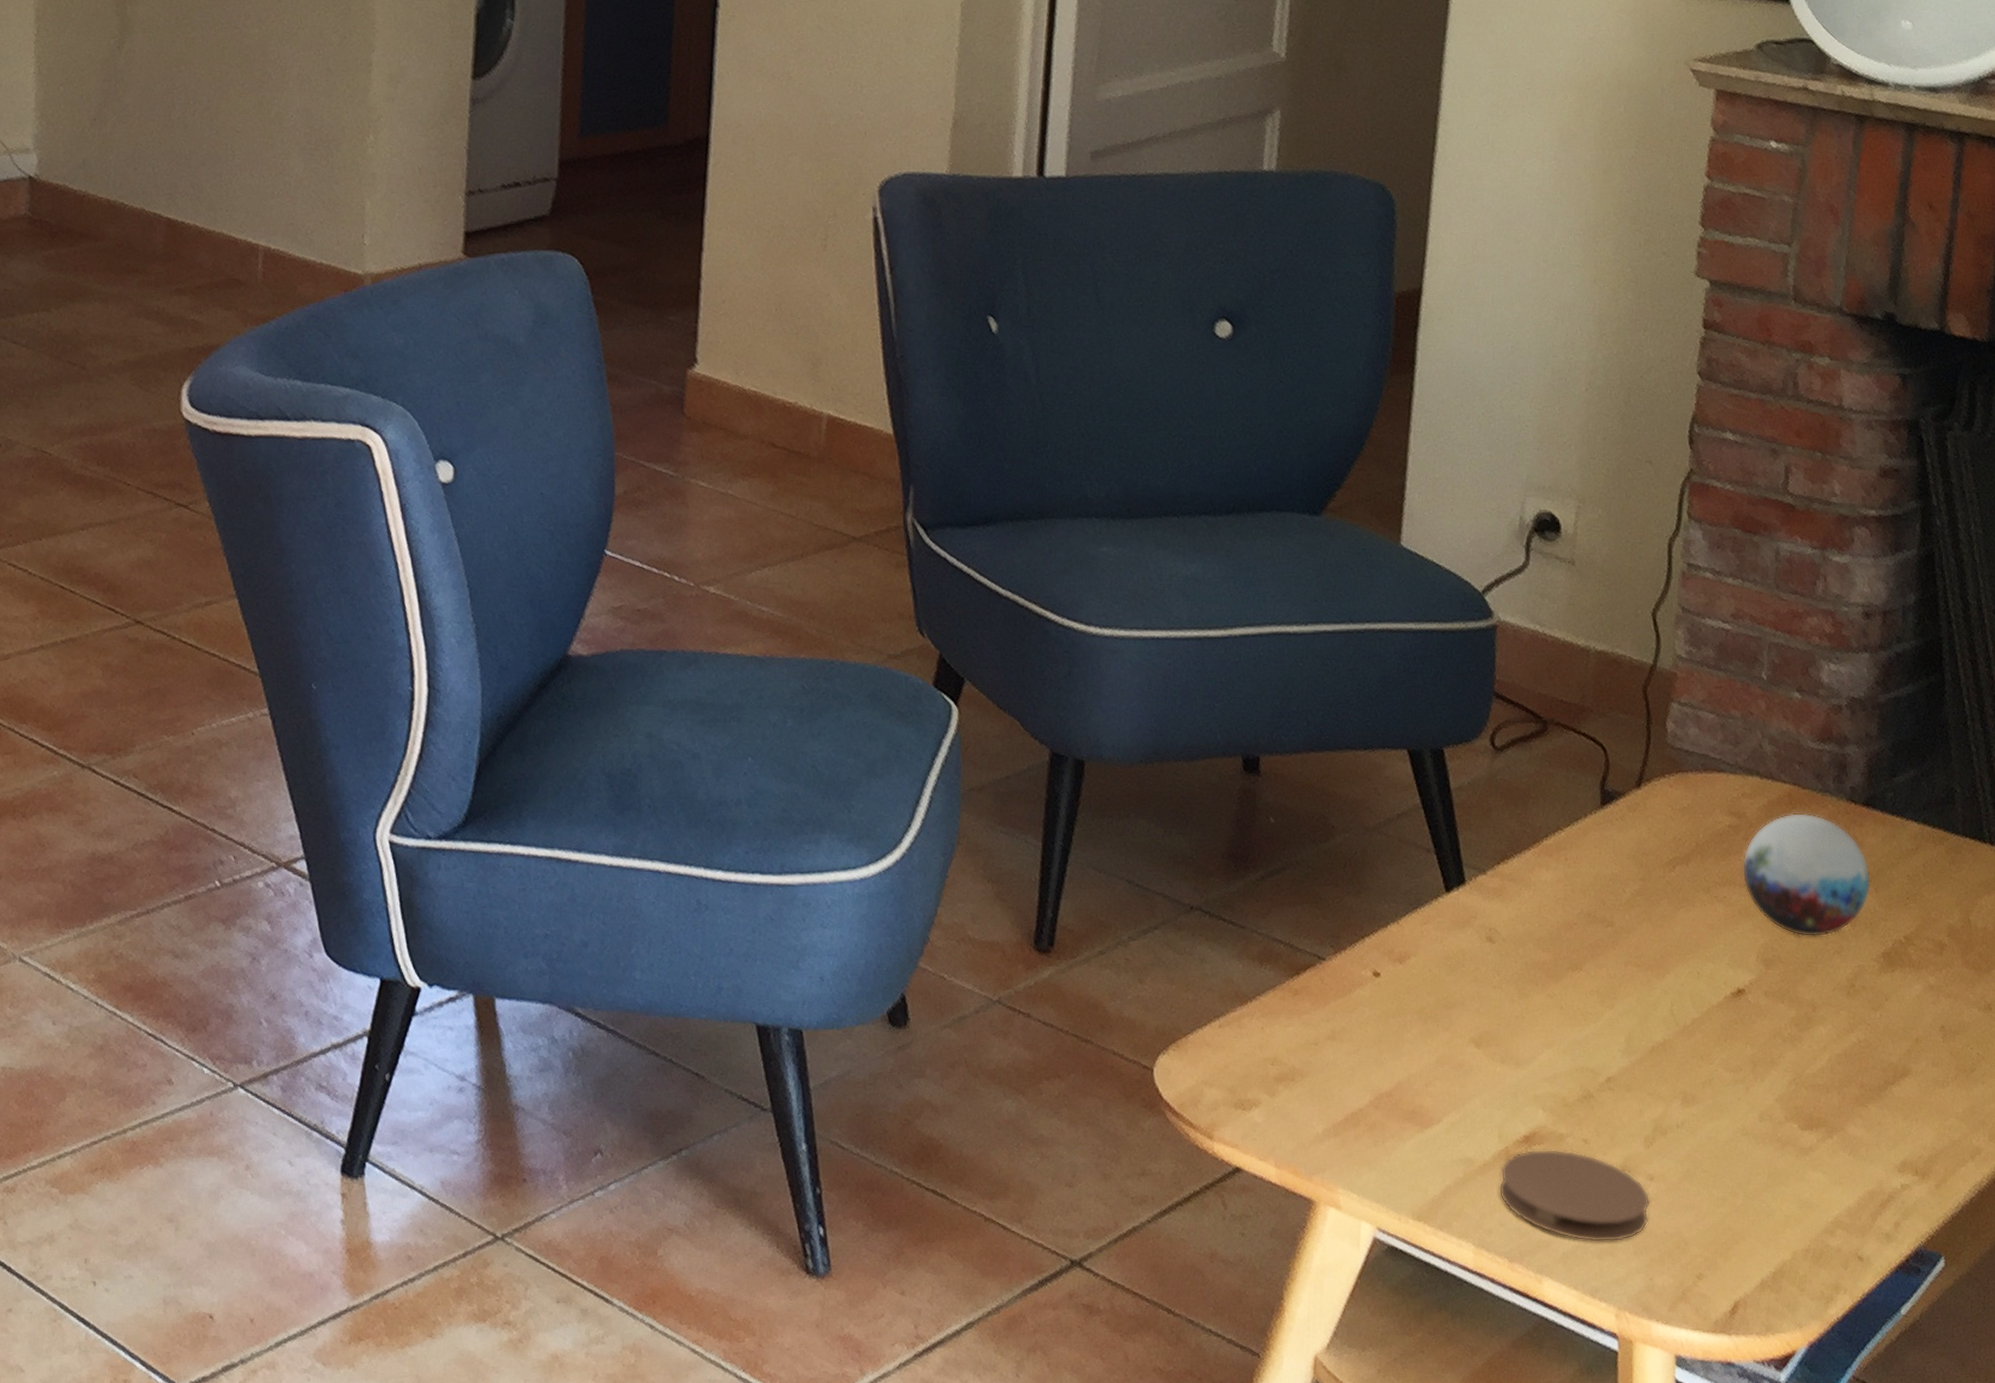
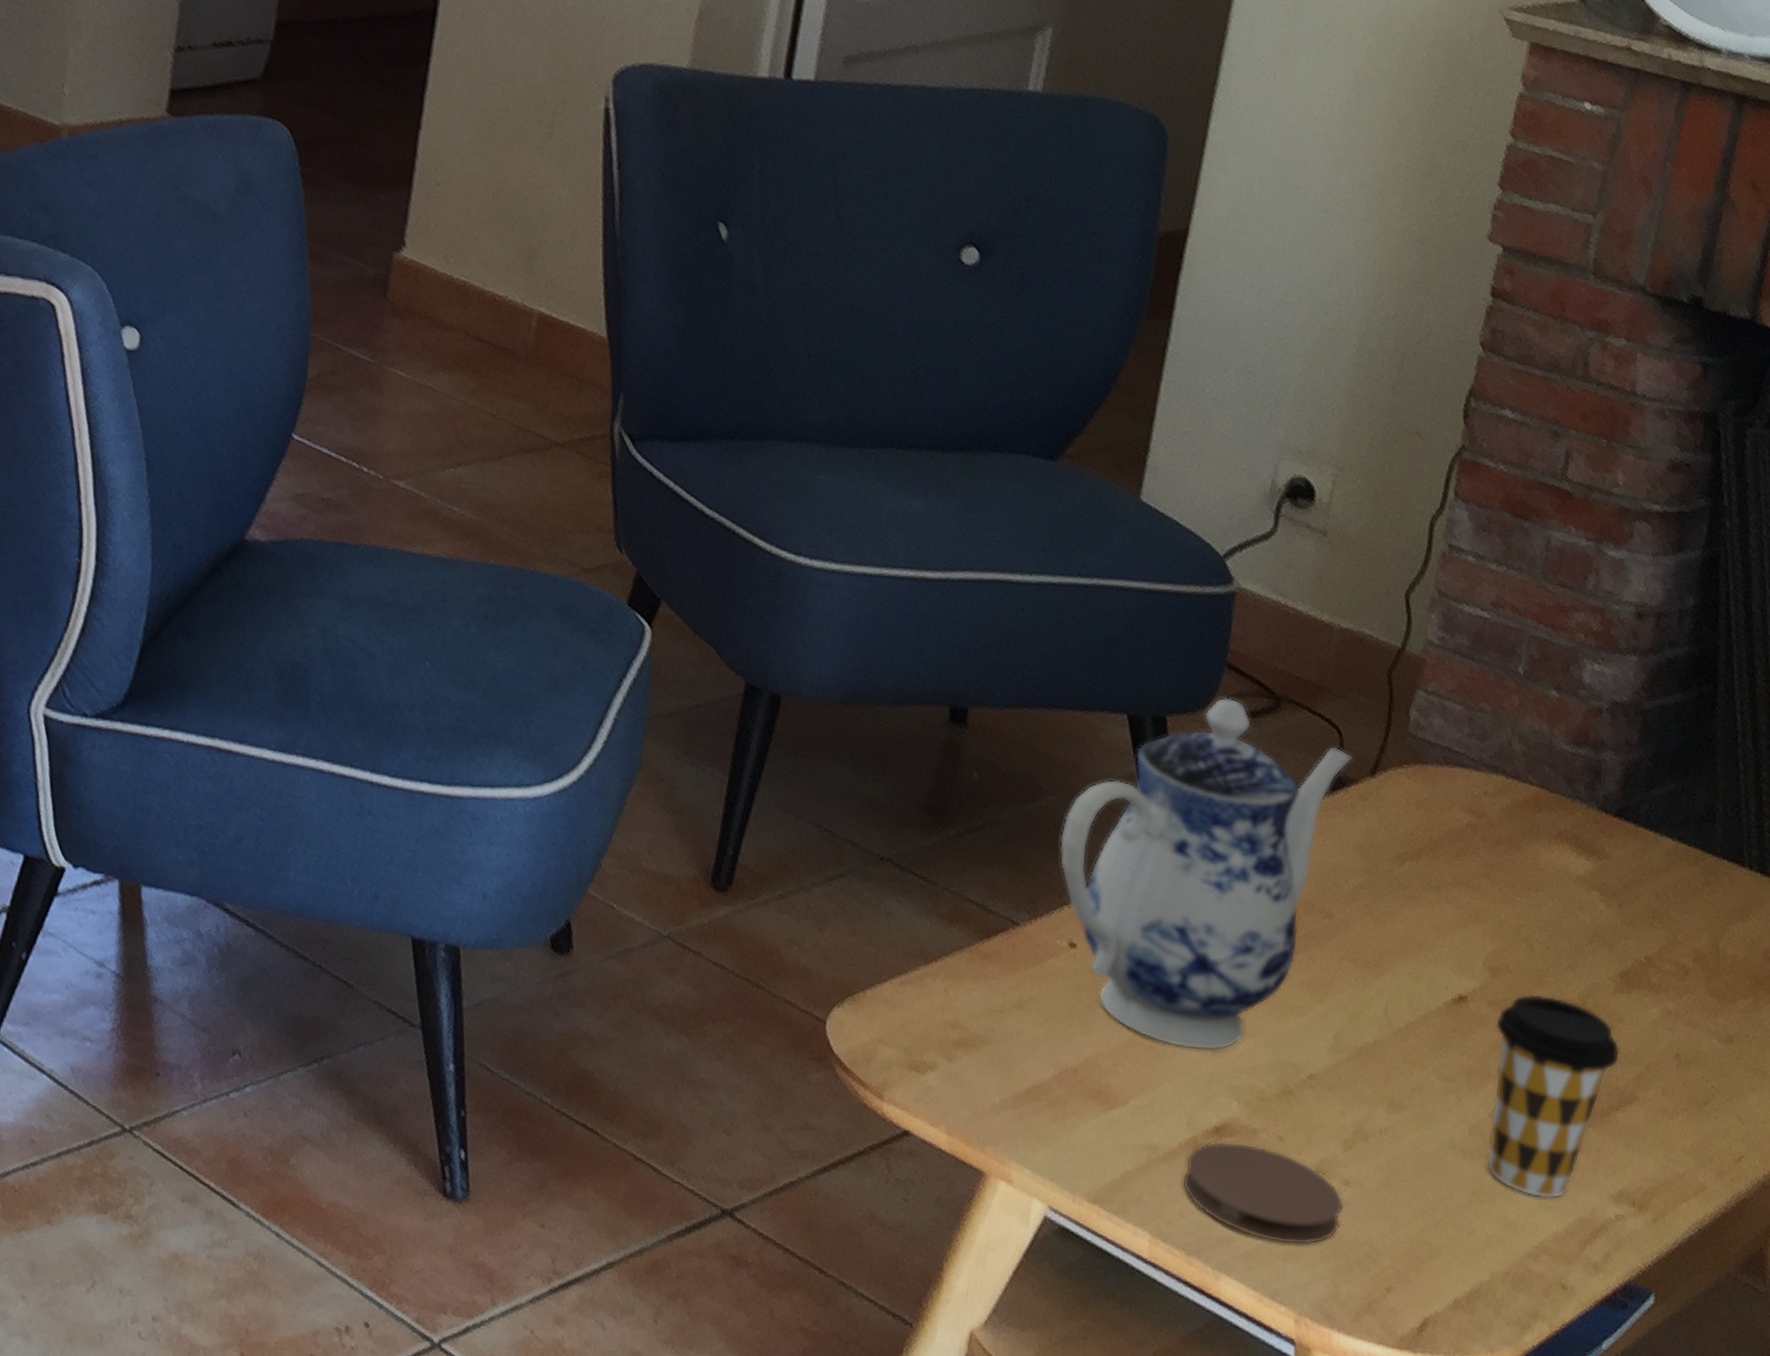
teapot: none [1355,725,1619,1064] -> present [1059,697,1354,1051]
decorative orb: present [1742,812,1872,938] -> none [1476,816,1616,950]
coffee cup: none [1773,981,1891,1175] -> present [1486,994,1620,1199]

